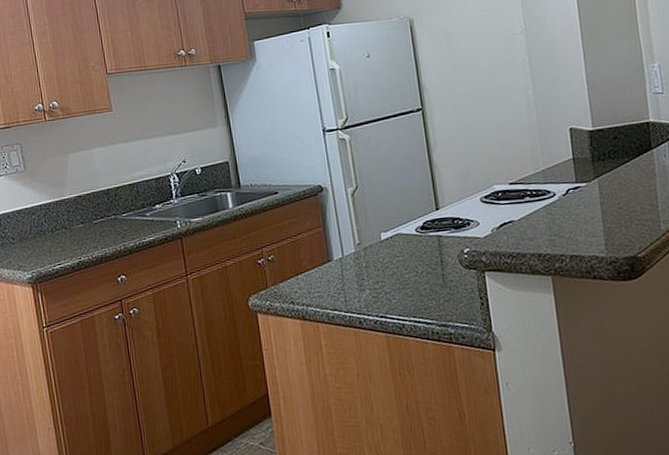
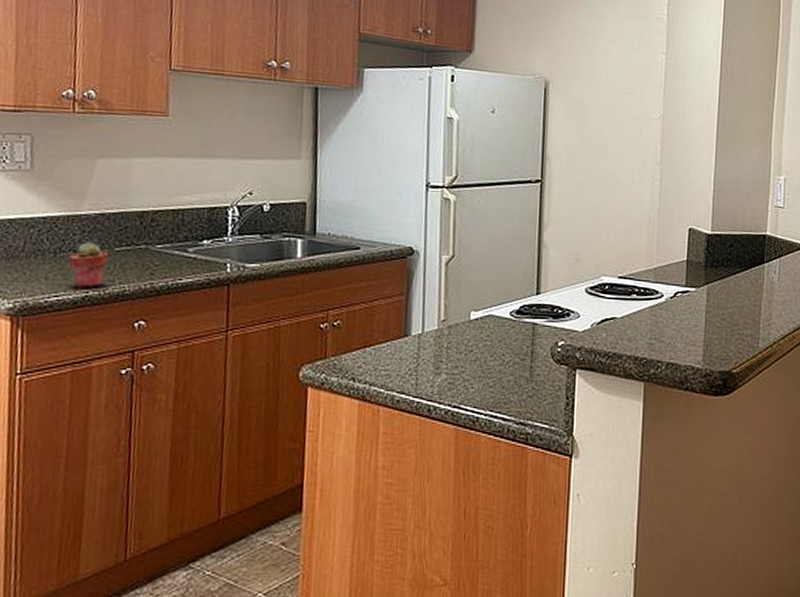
potted succulent: none [63,219,91,256] -> present [68,242,109,288]

